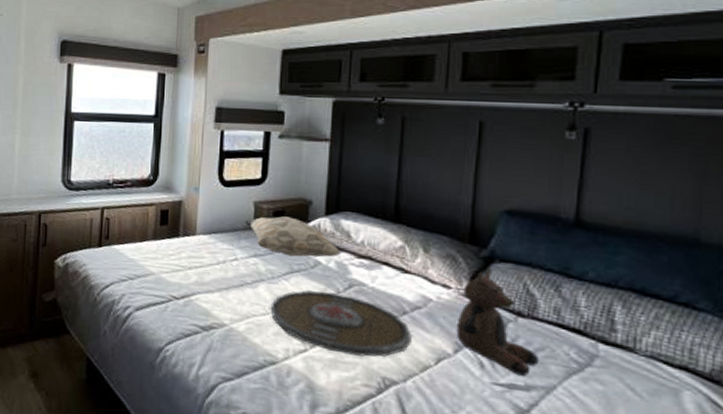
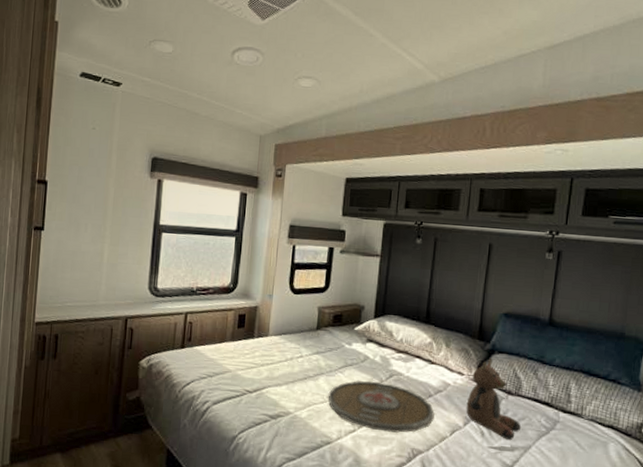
decorative pillow: present [245,216,341,258] -> none [310,319,385,353]

